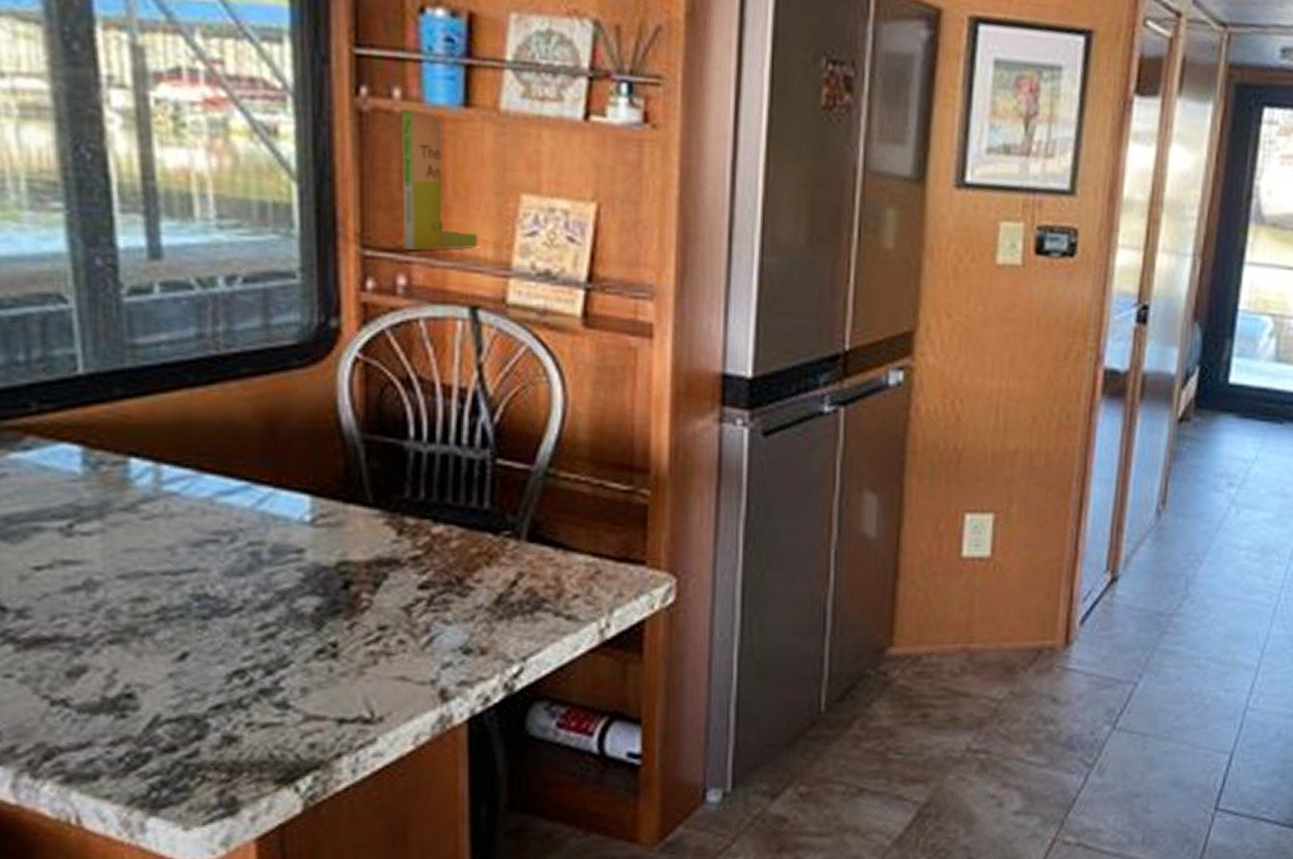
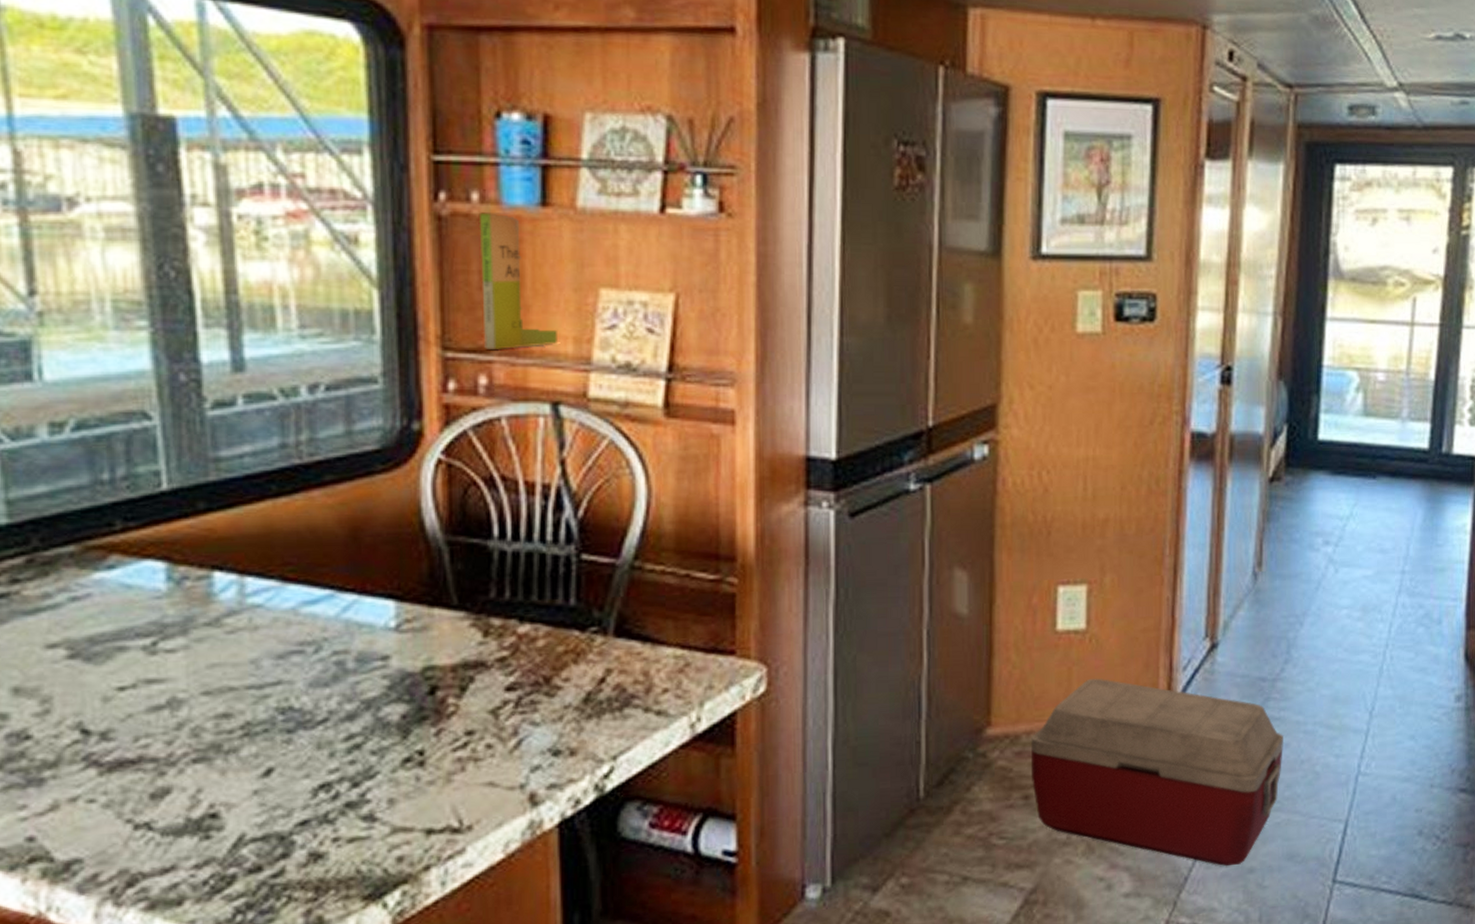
cooler: none [930,604,1177,790] -> present [1030,678,1284,866]

